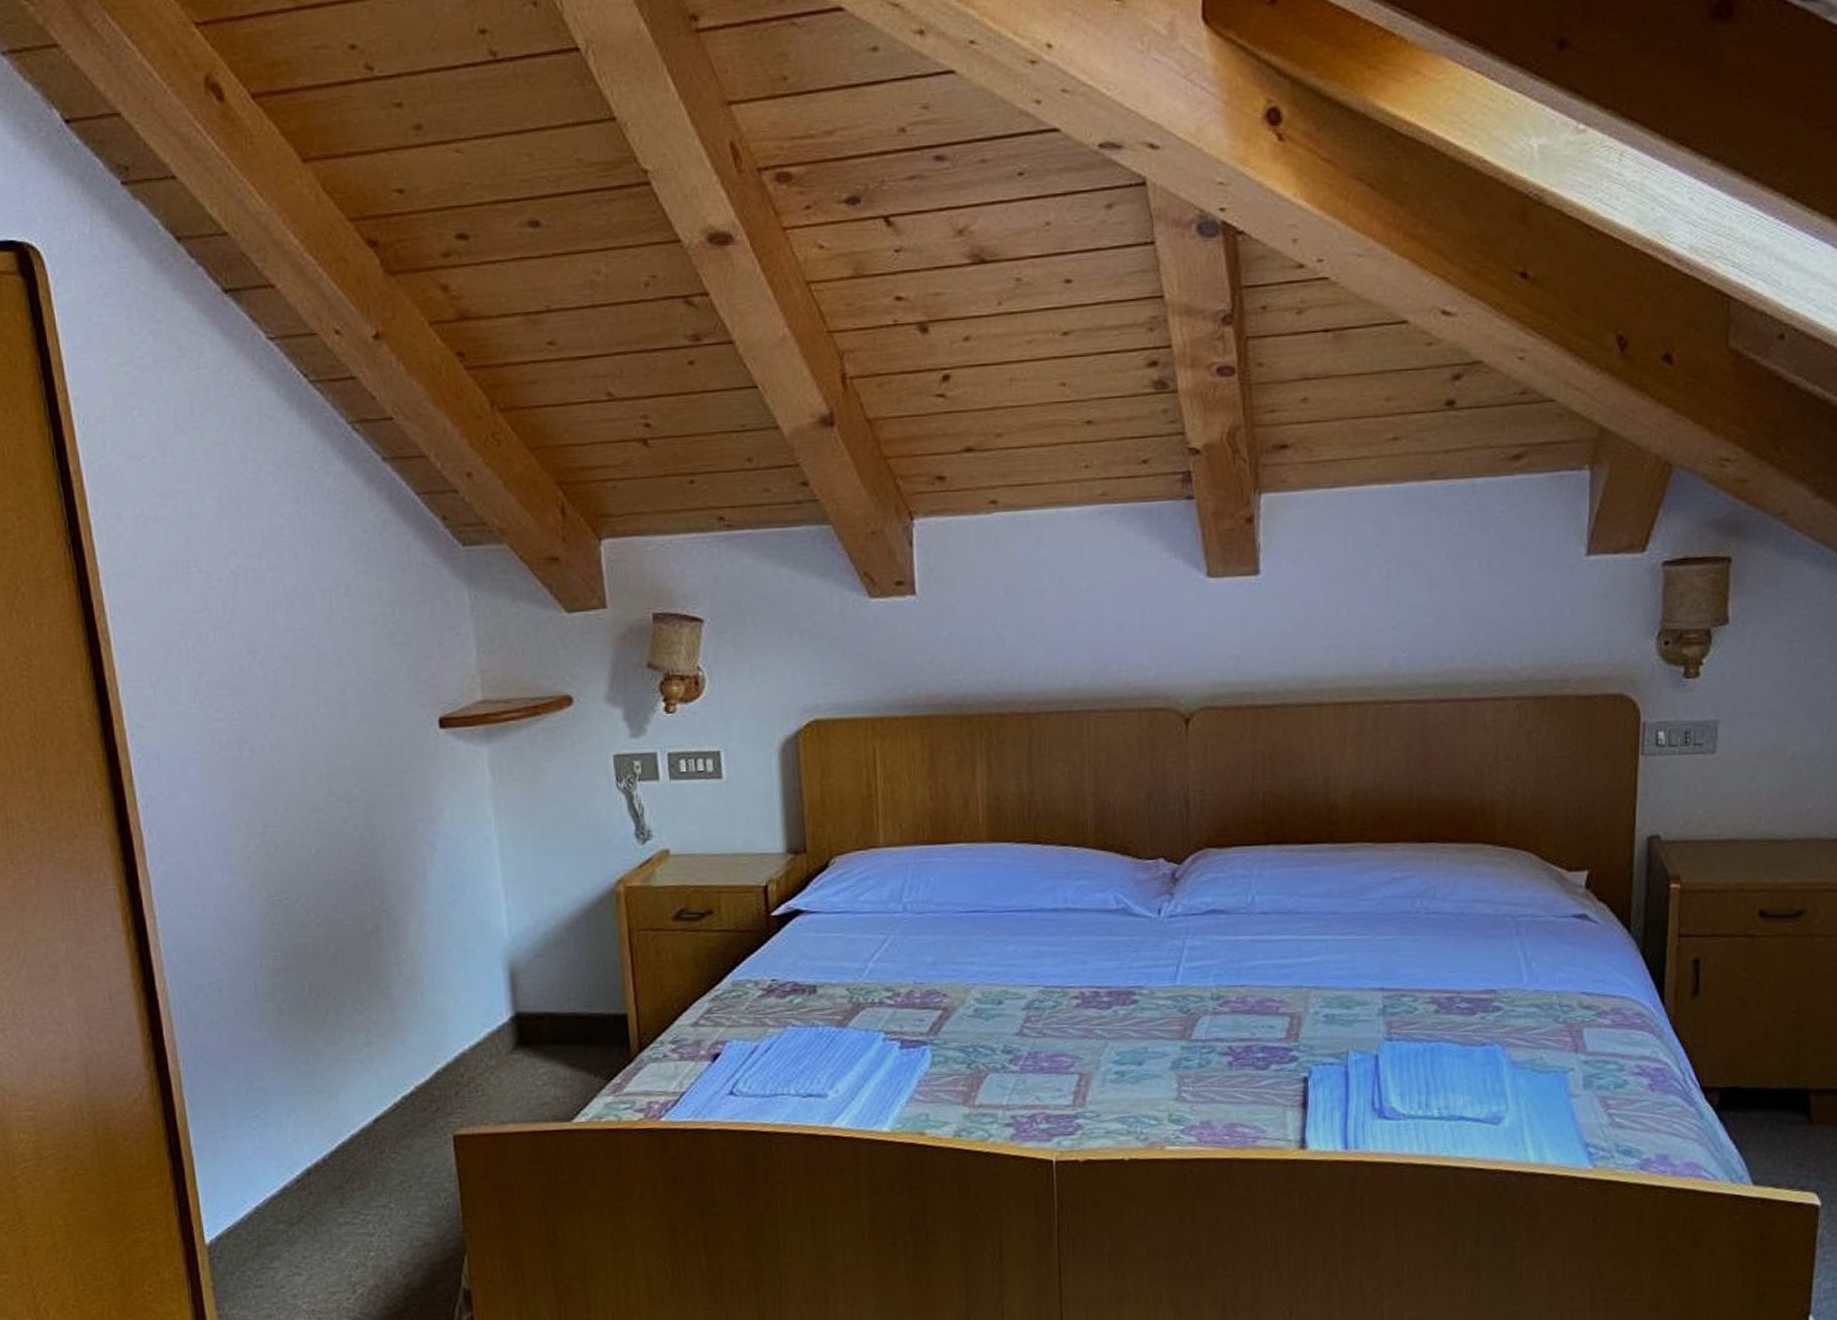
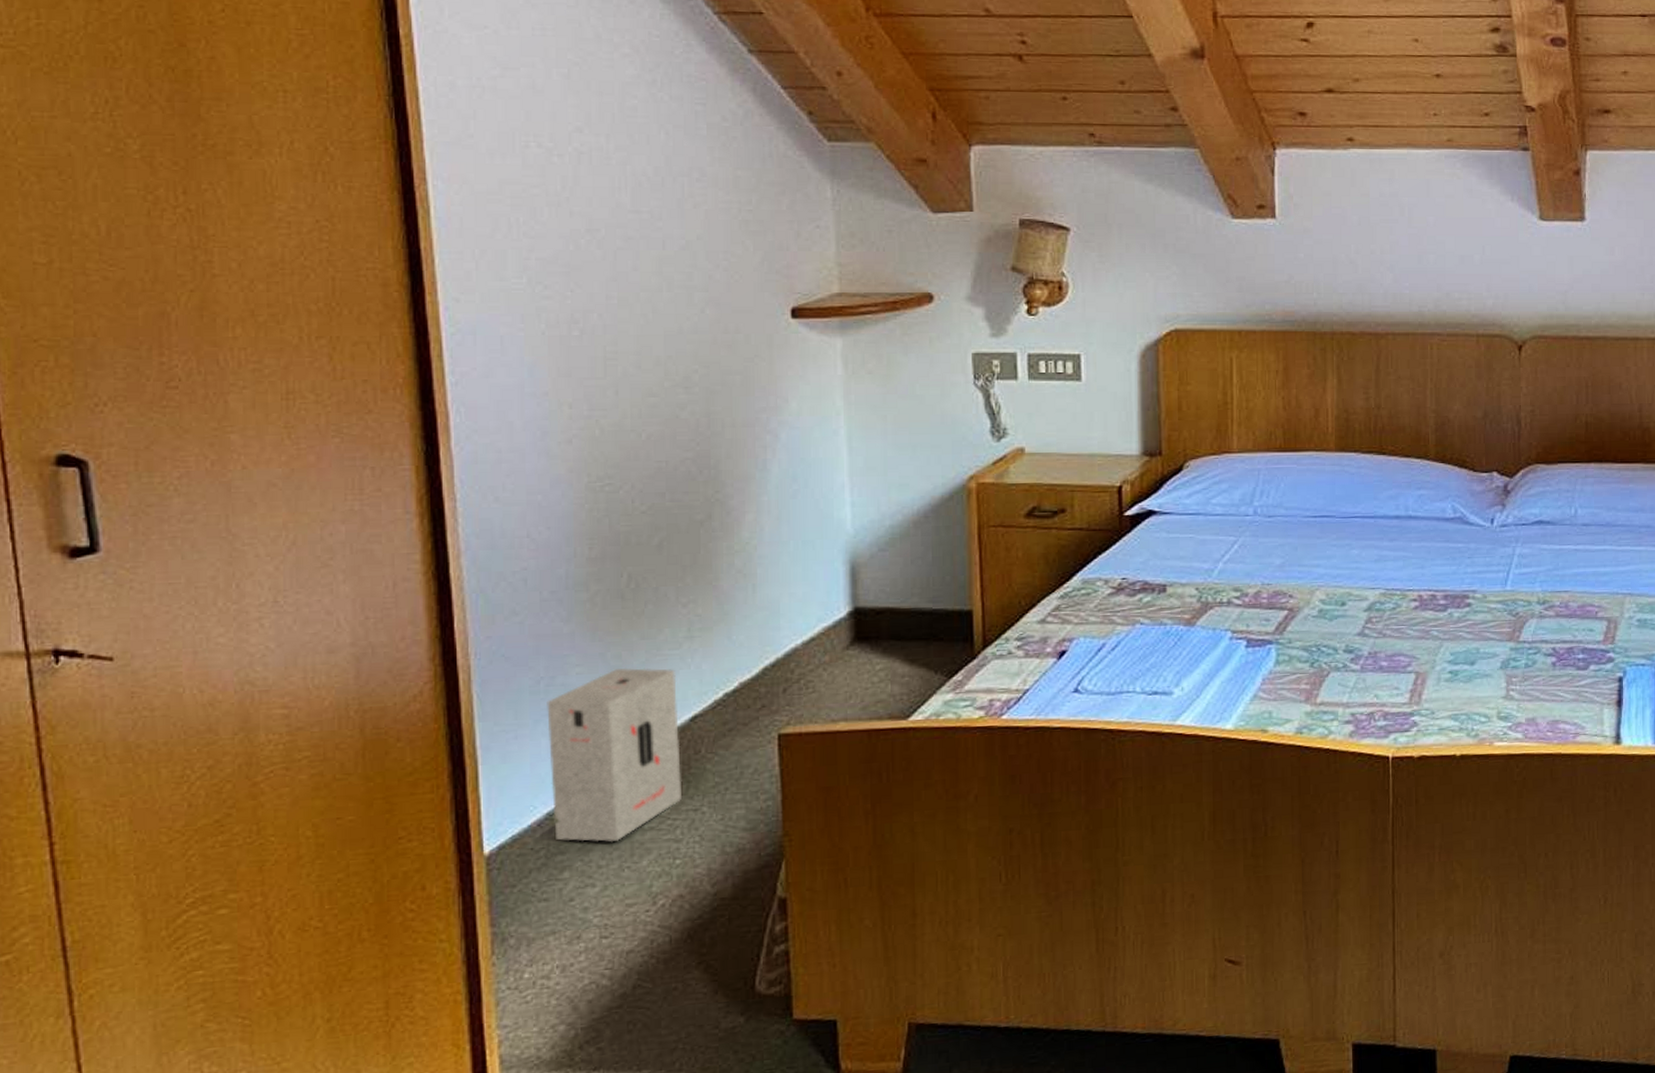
cardboard box: none [247,1072,372,1235] -> present [547,667,683,843]

